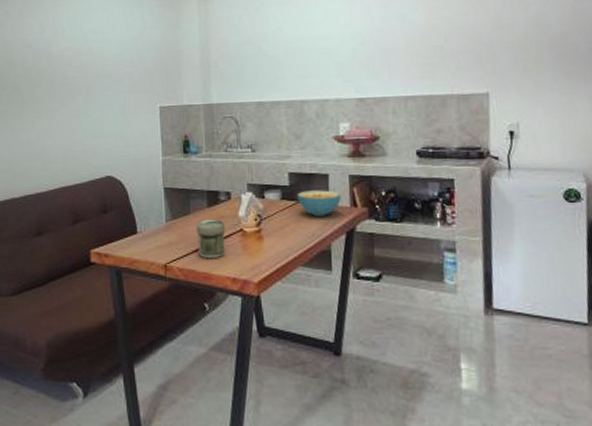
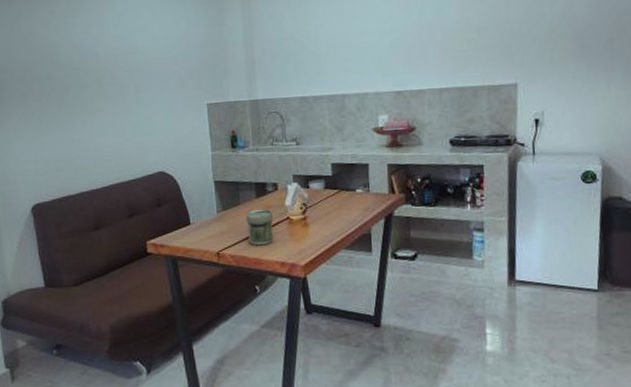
cereal bowl: present [297,190,341,216] -> none [339,178,380,203]

